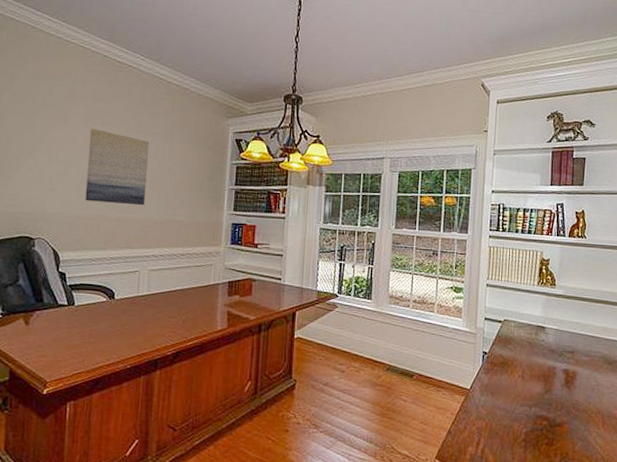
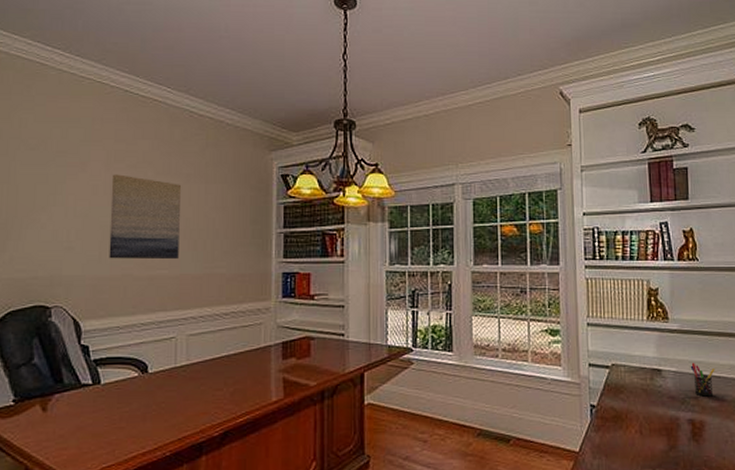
pen holder: none [569,323,590,352] -> present [690,362,715,397]

